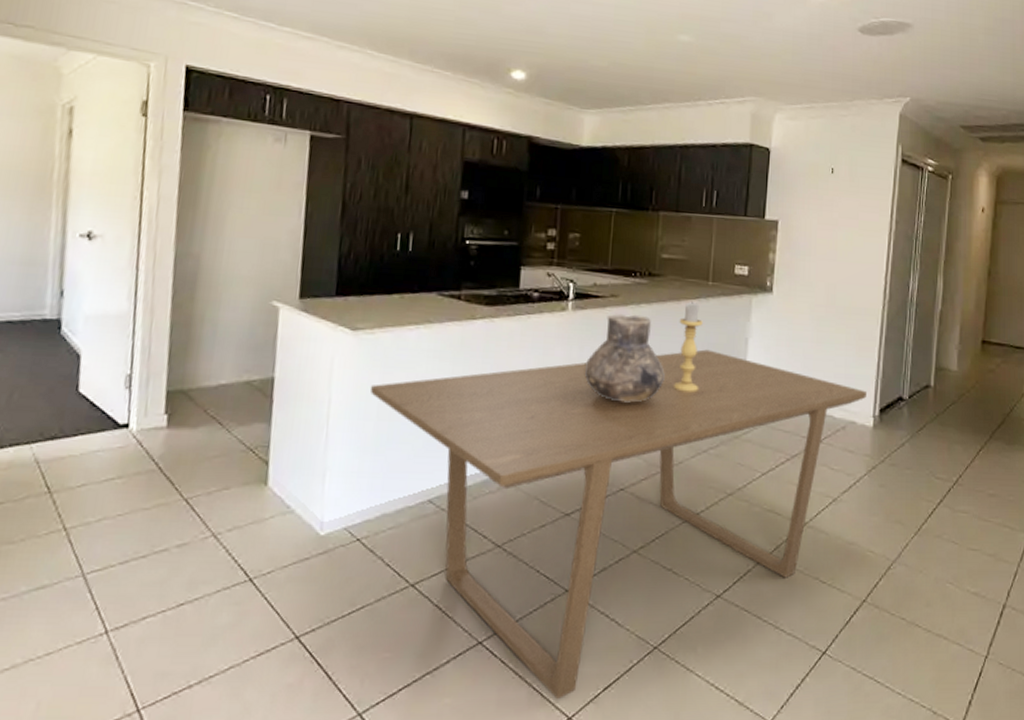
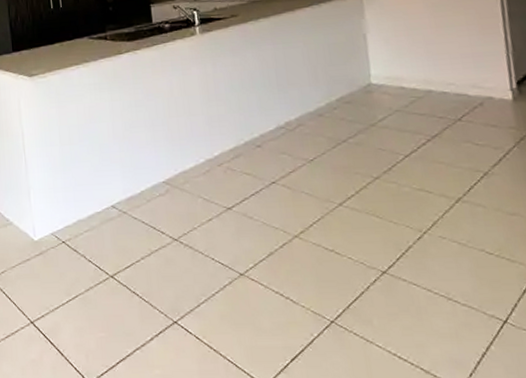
dining table: present [370,349,866,700] -> none [50,49,500,371]
vase: present [584,313,665,403] -> none [219,28,294,107]
candle holder: present [674,301,703,393] -> none [297,9,327,91]

